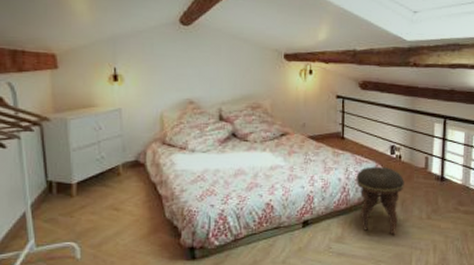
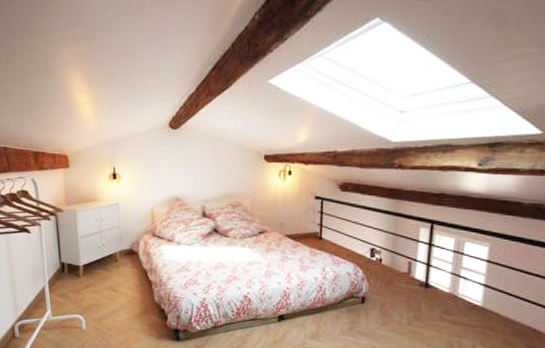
footstool: present [356,166,404,235] -> none [333,267,384,338]

